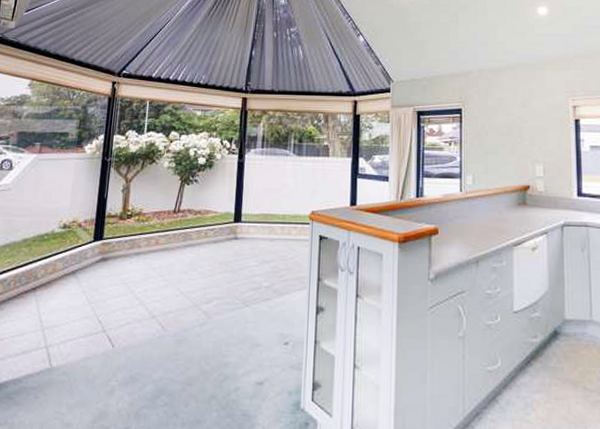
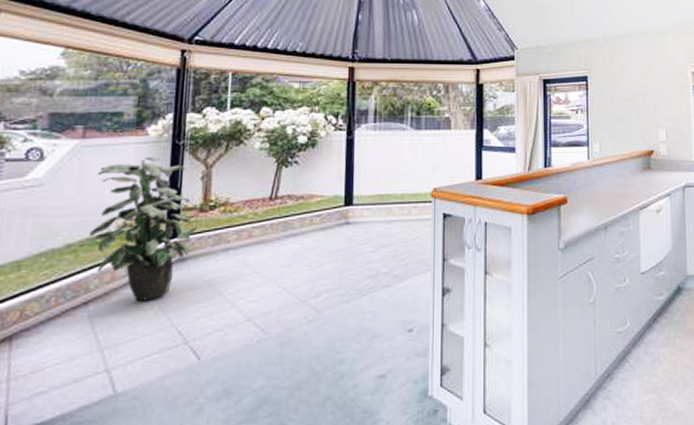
indoor plant: none [40,170,118,292] -> present [90,156,198,301]

